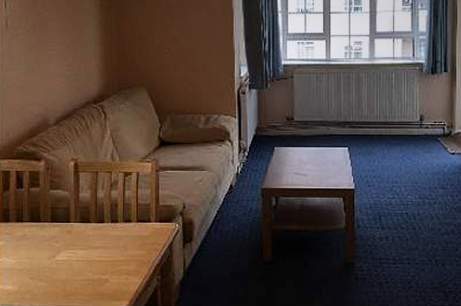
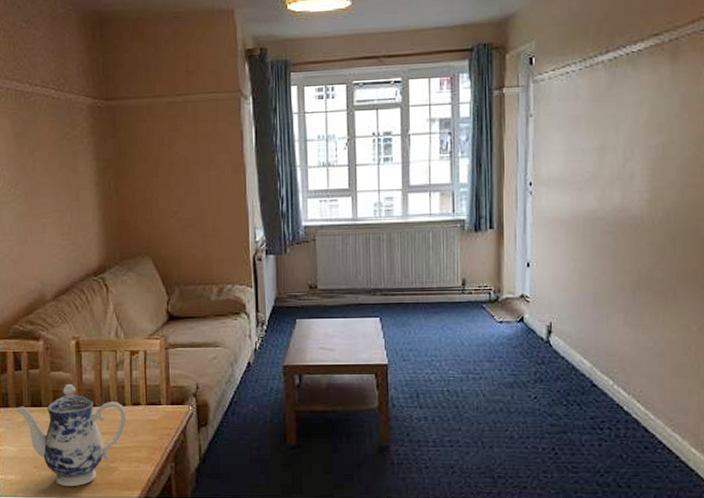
teapot: none [15,201,118,296] -> present [15,383,127,486]

